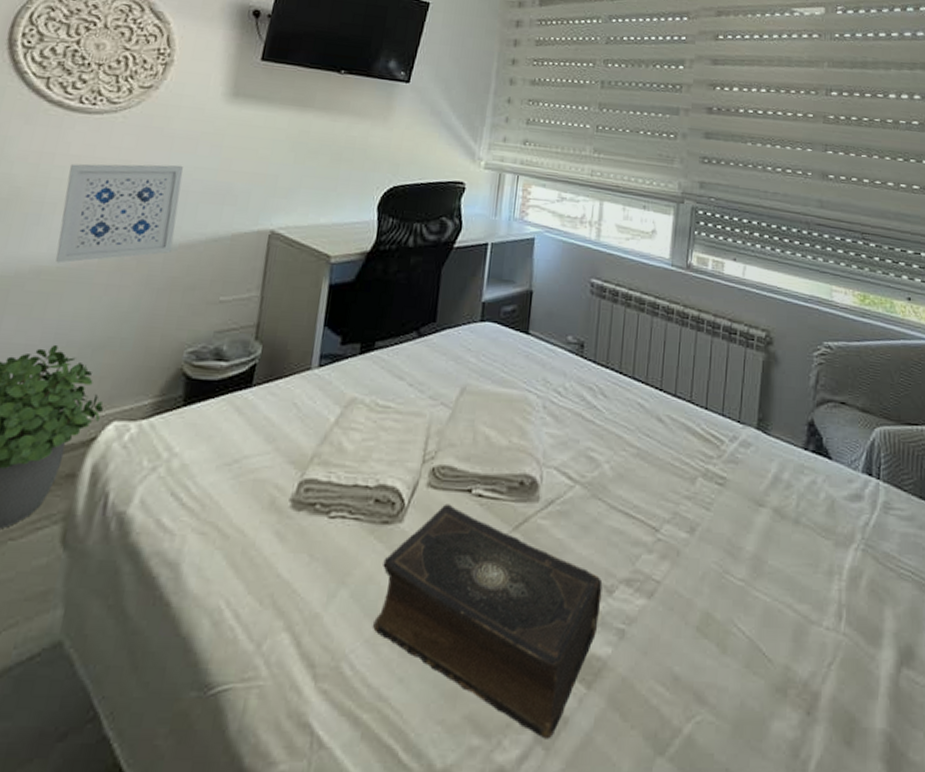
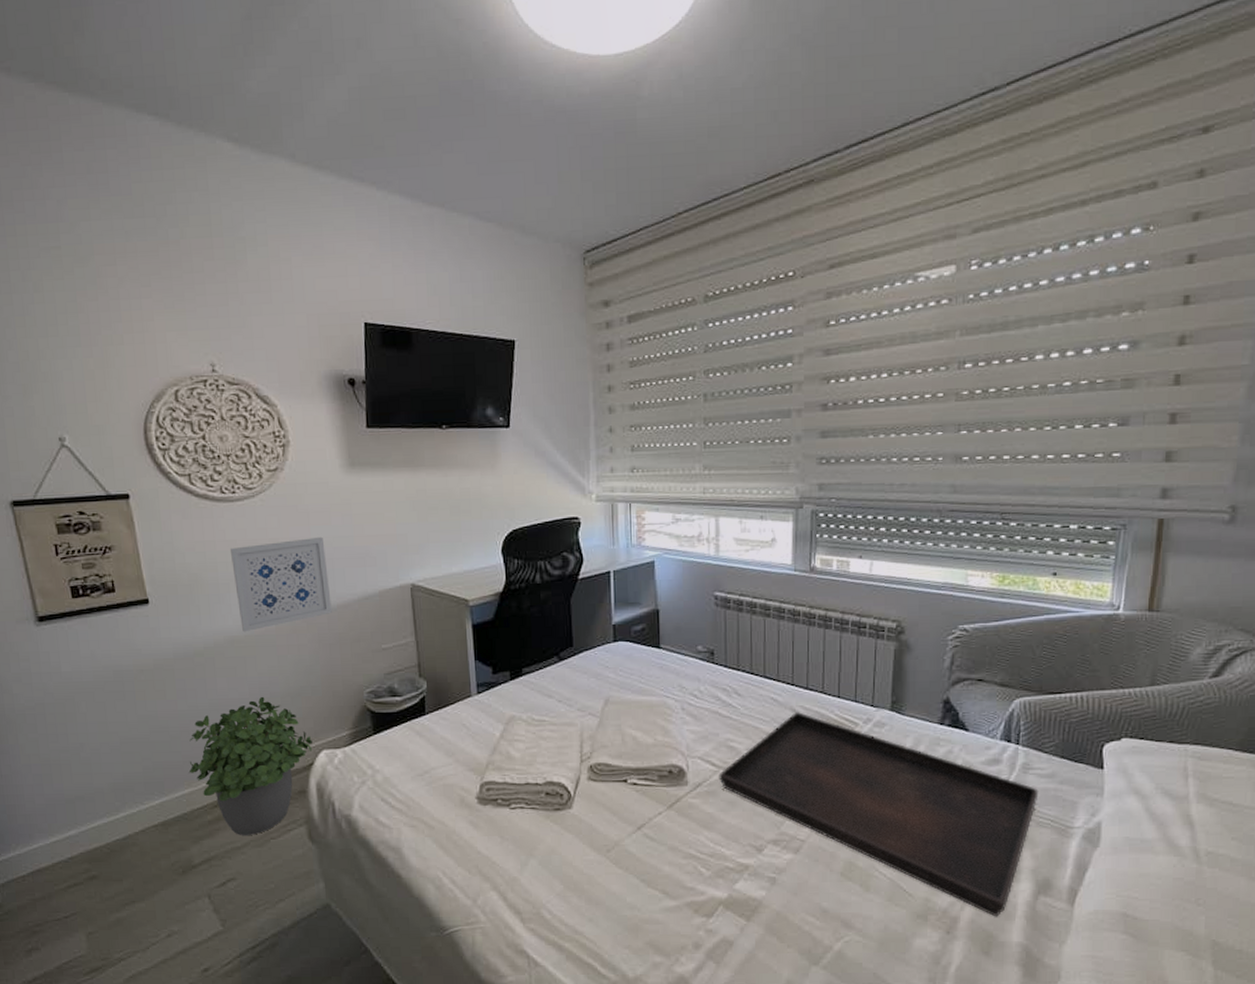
book: present [373,504,603,739] -> none [561,792,753,956]
serving tray: none [574,422,899,694] -> present [719,712,1039,917]

